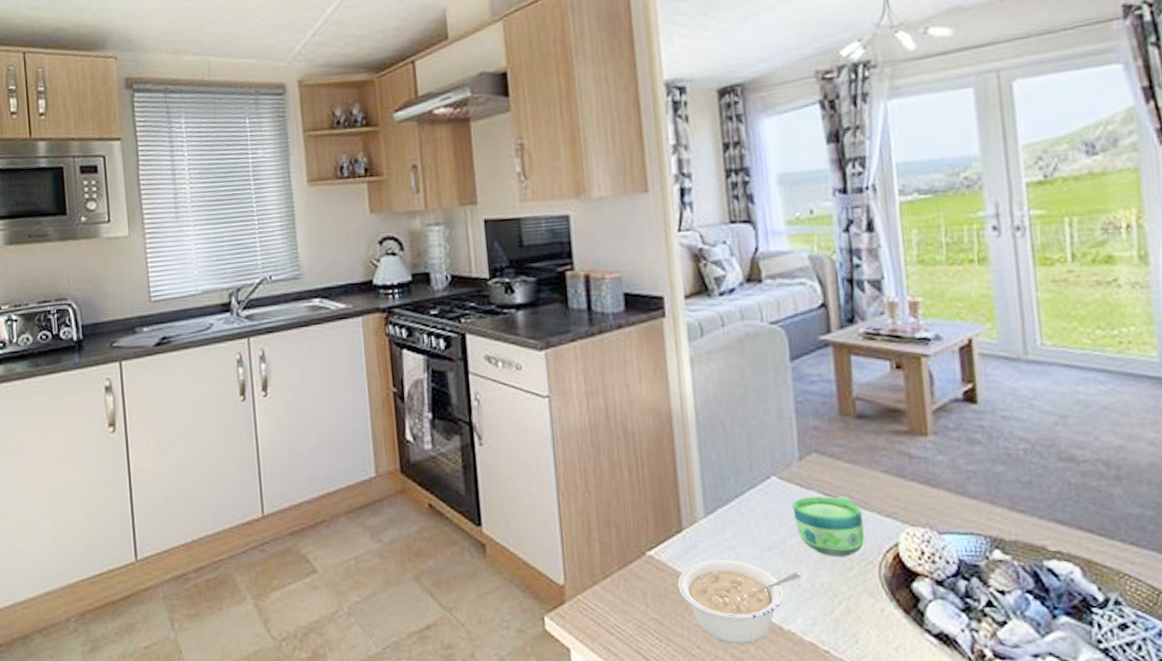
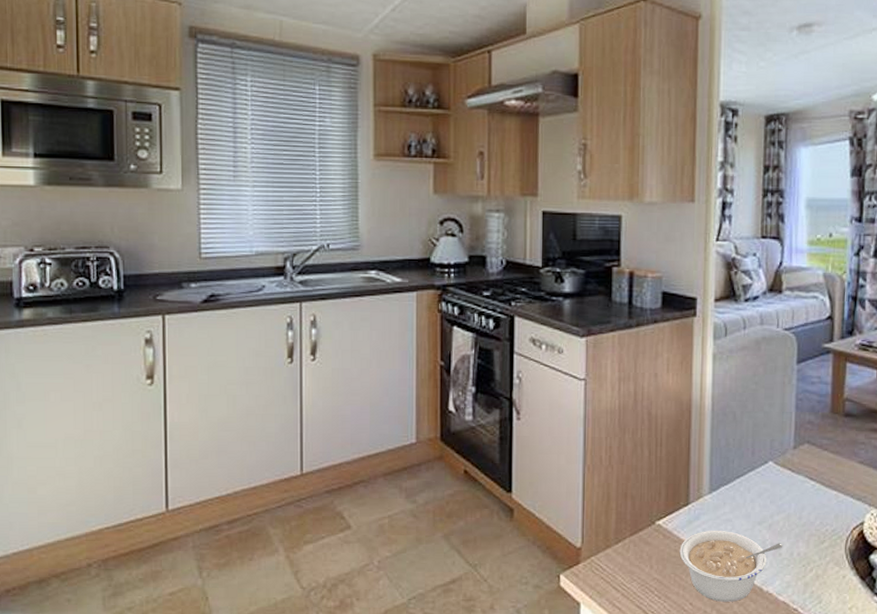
cup: present [792,496,865,557] -> none [783,480,839,532]

